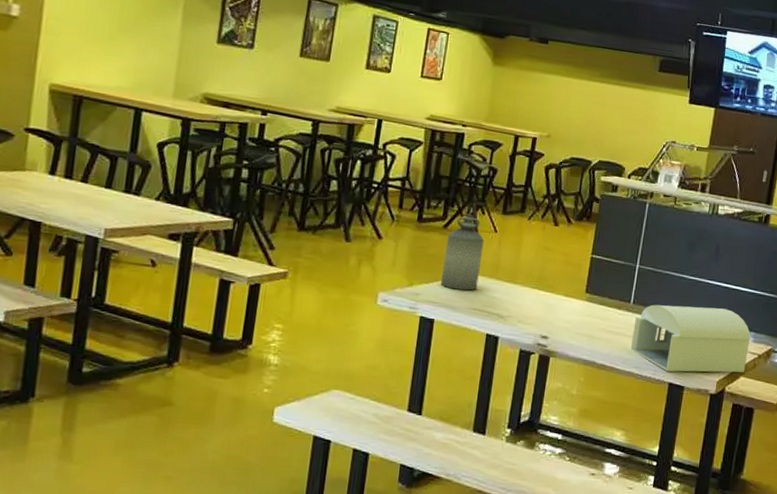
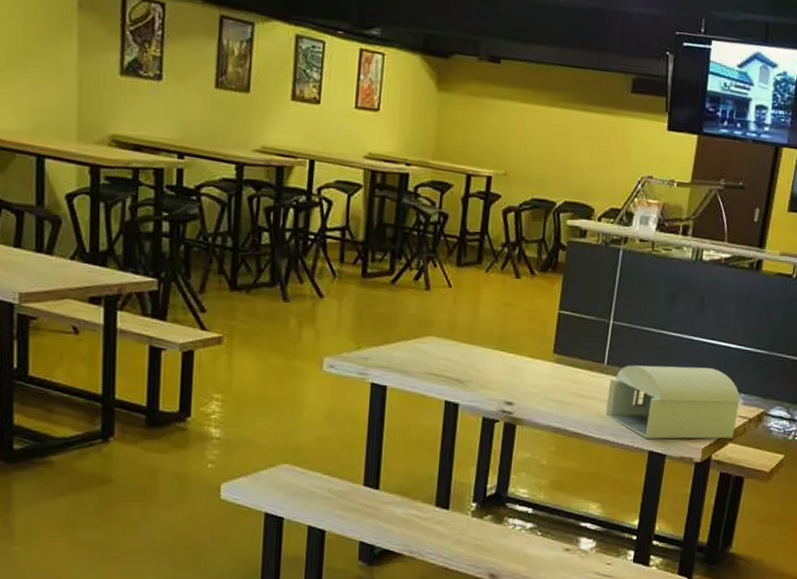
bottle: present [440,214,484,291] -> none [391,267,438,354]

